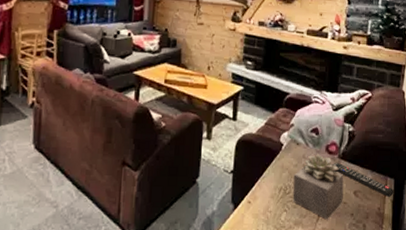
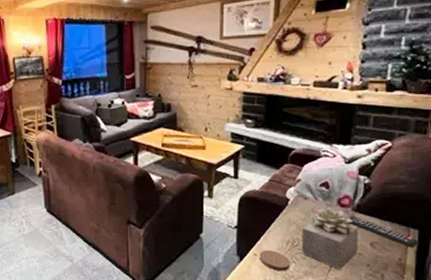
coaster: none [252,197,282,221] -> present [259,249,290,272]

